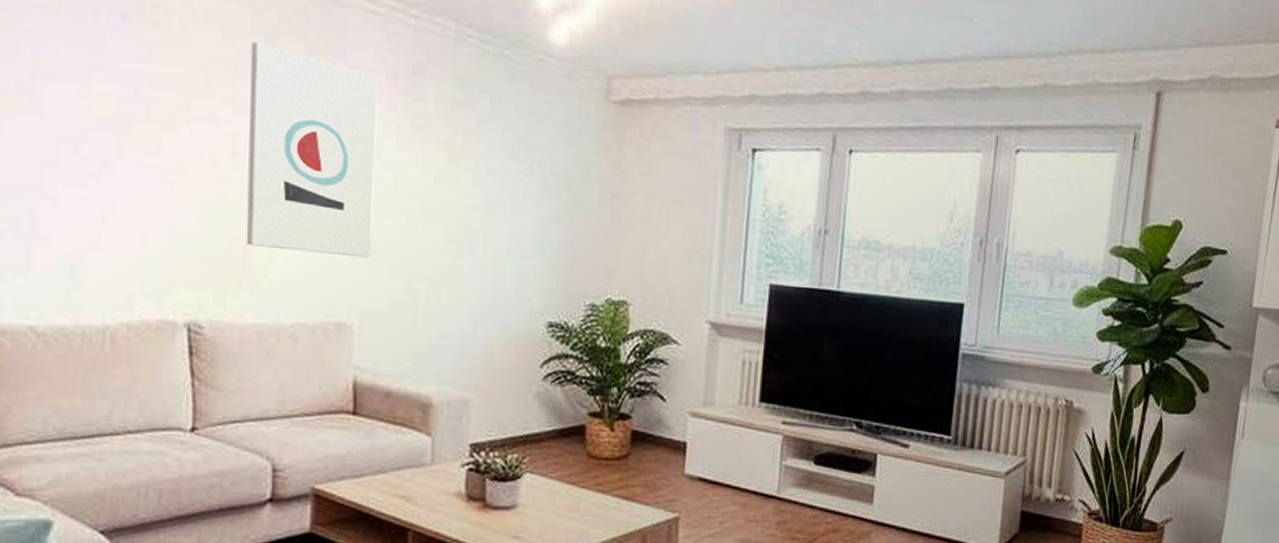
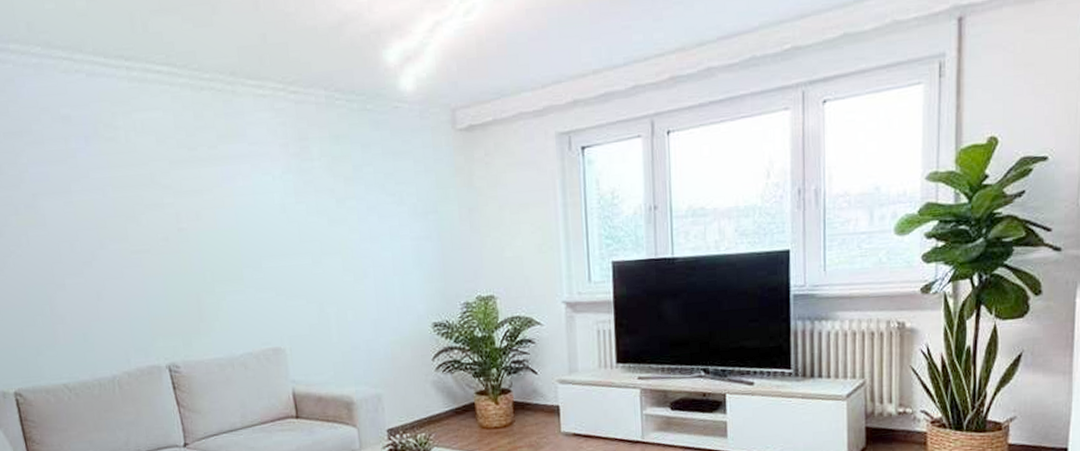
wall art: present [246,41,377,258] -> none [177,138,290,299]

